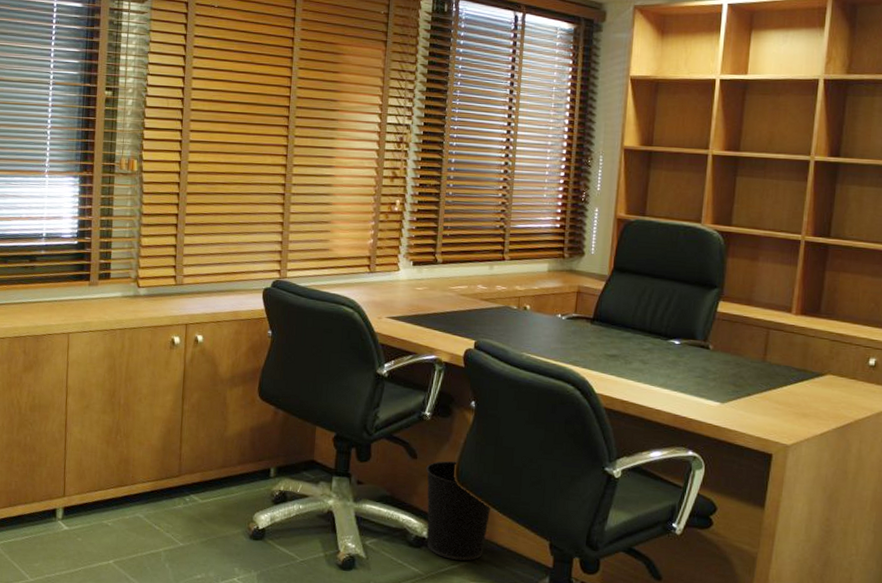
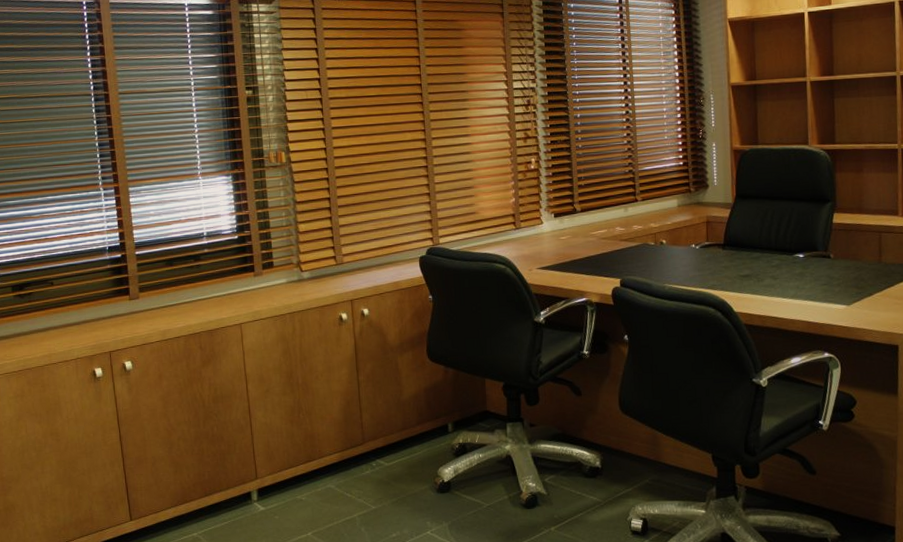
wastebasket: present [426,460,492,561] -> none [591,392,655,484]

